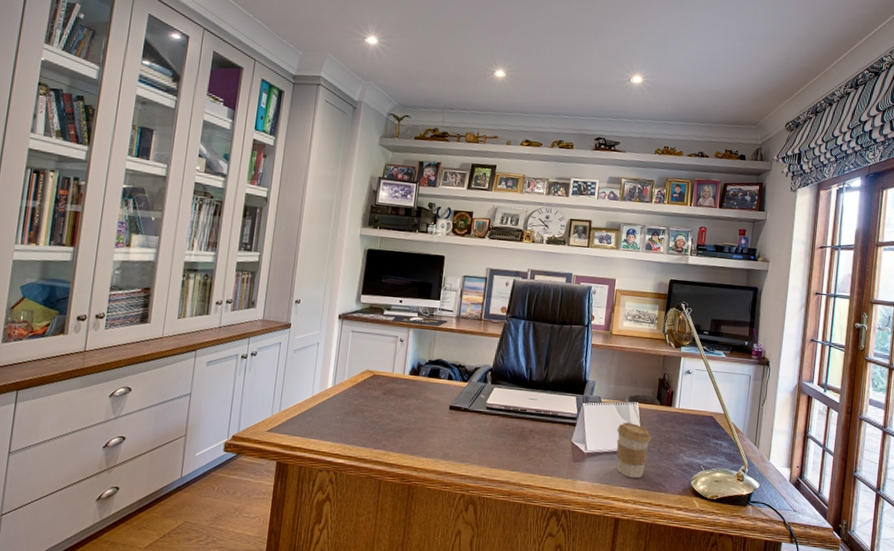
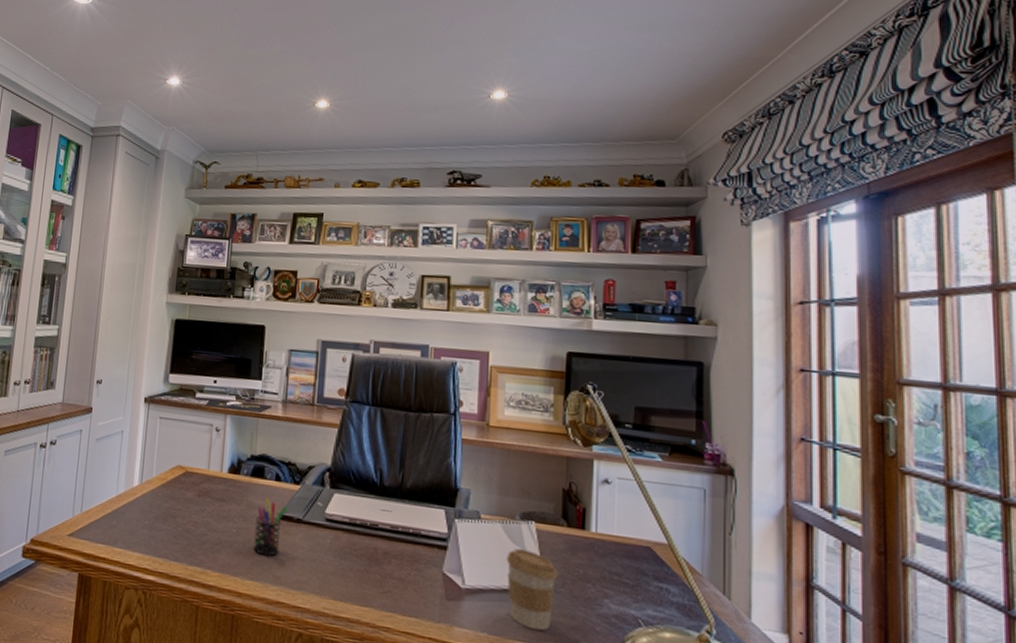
pen holder: none [428,393,458,439] -> present [253,497,288,557]

